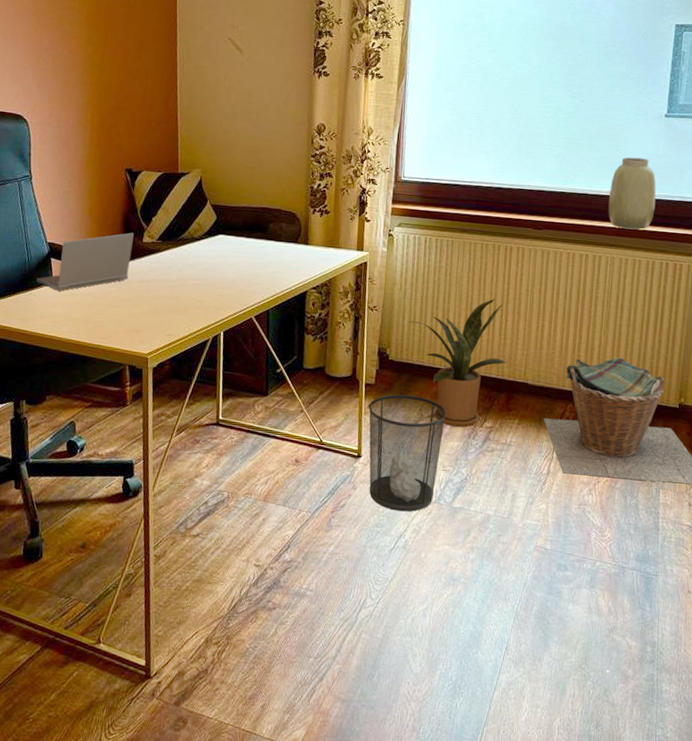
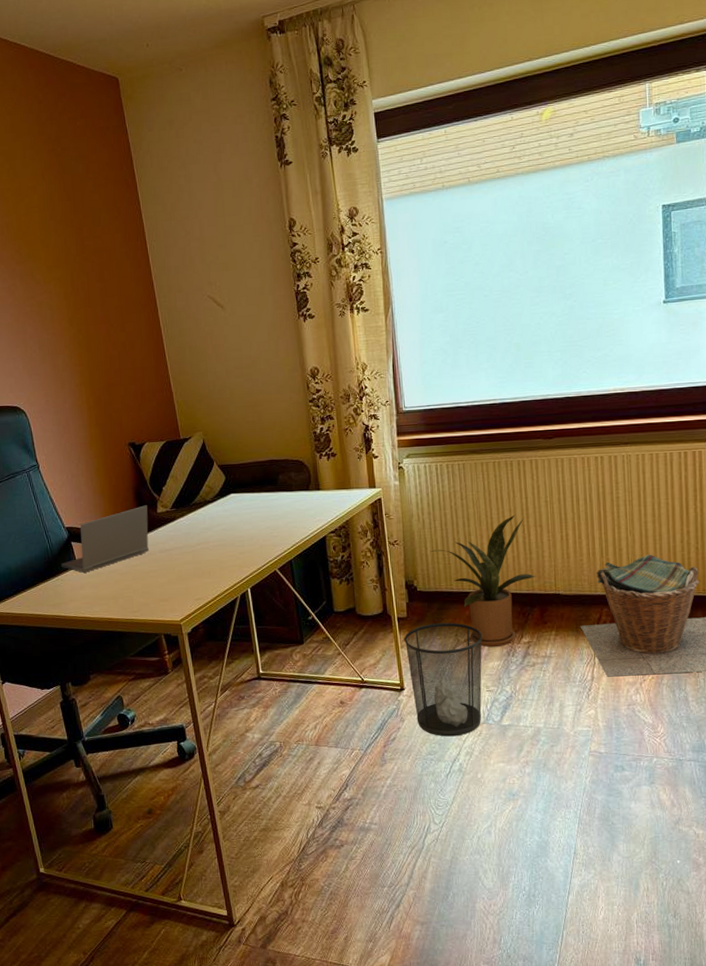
vase: present [608,157,656,230] -> none [616,349,666,425]

